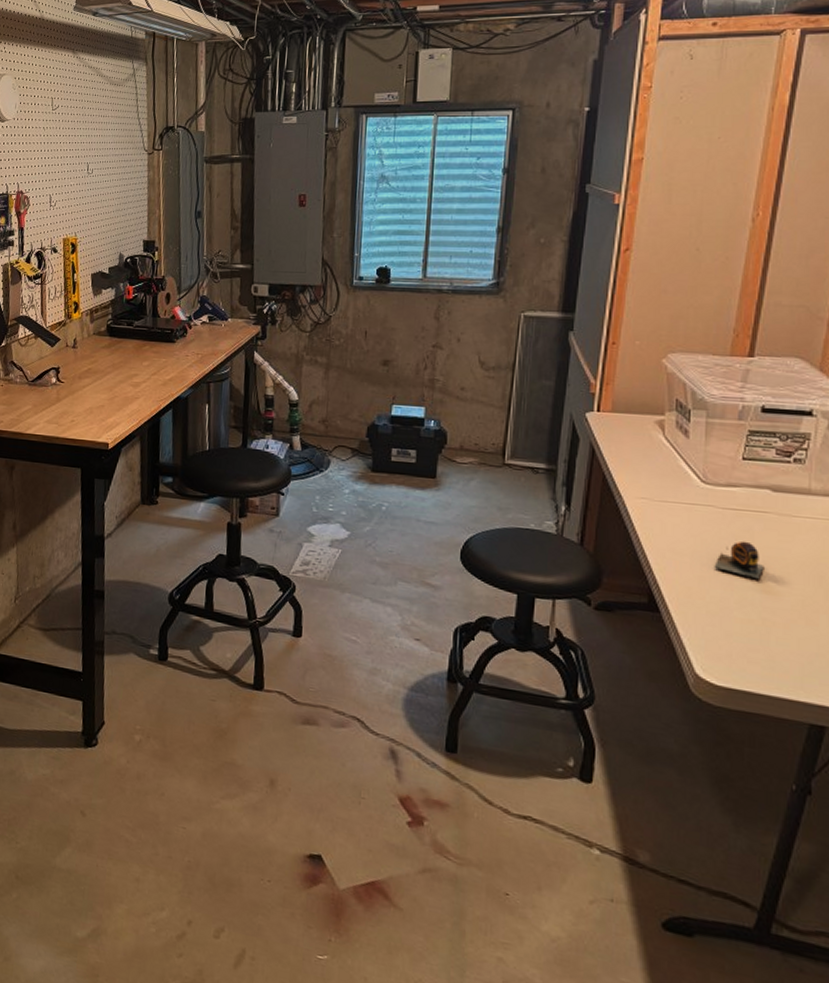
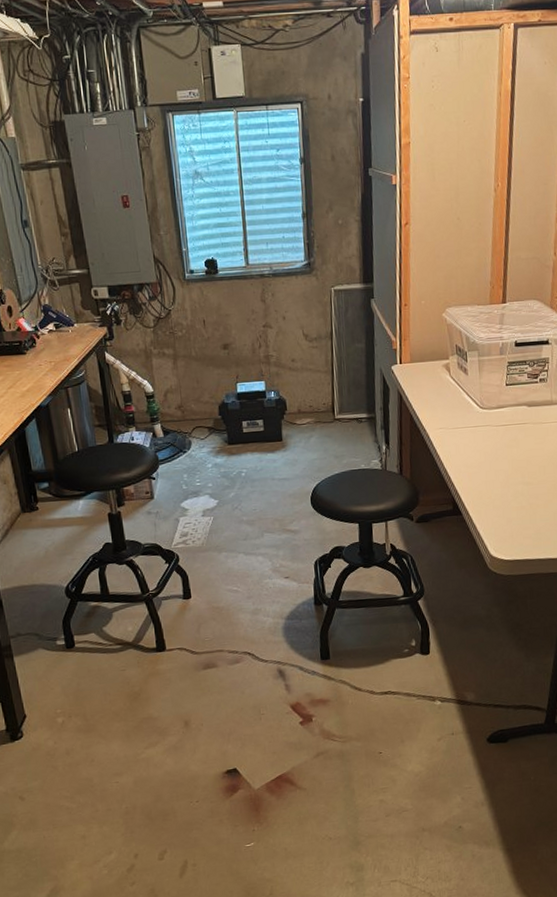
tape measure: present [714,541,764,578] -> none [494,448,528,475]

